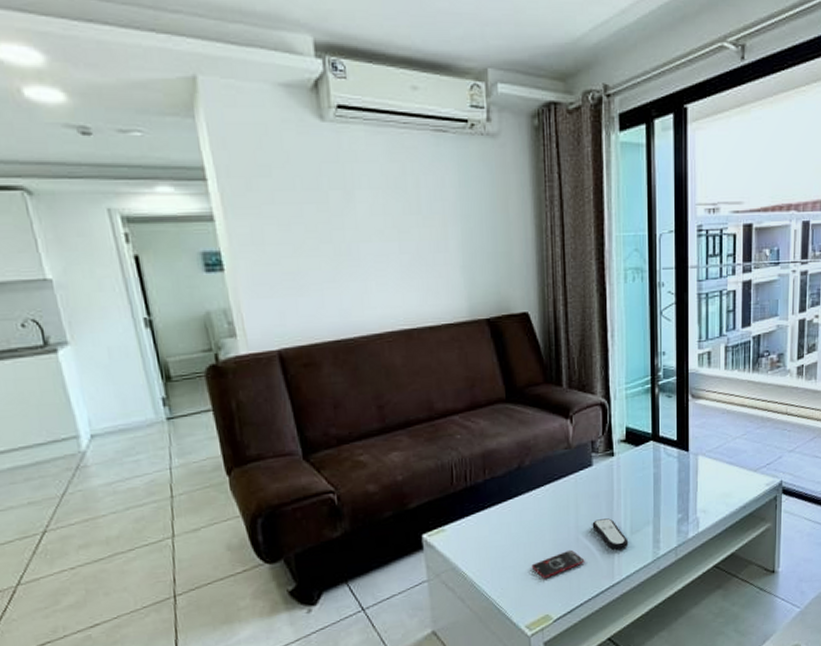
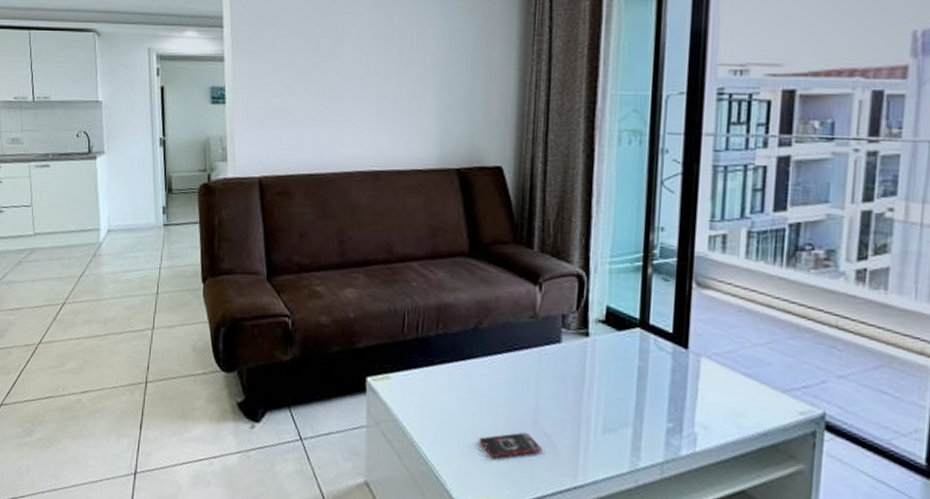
remote control: present [592,518,629,551] -> none [555,405,600,448]

